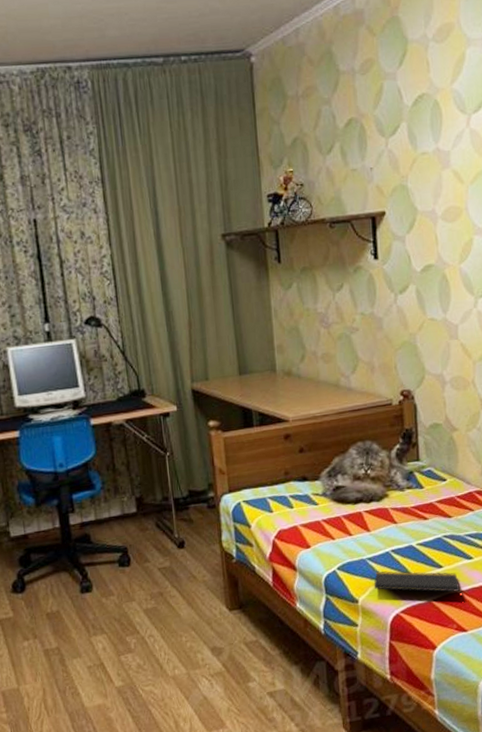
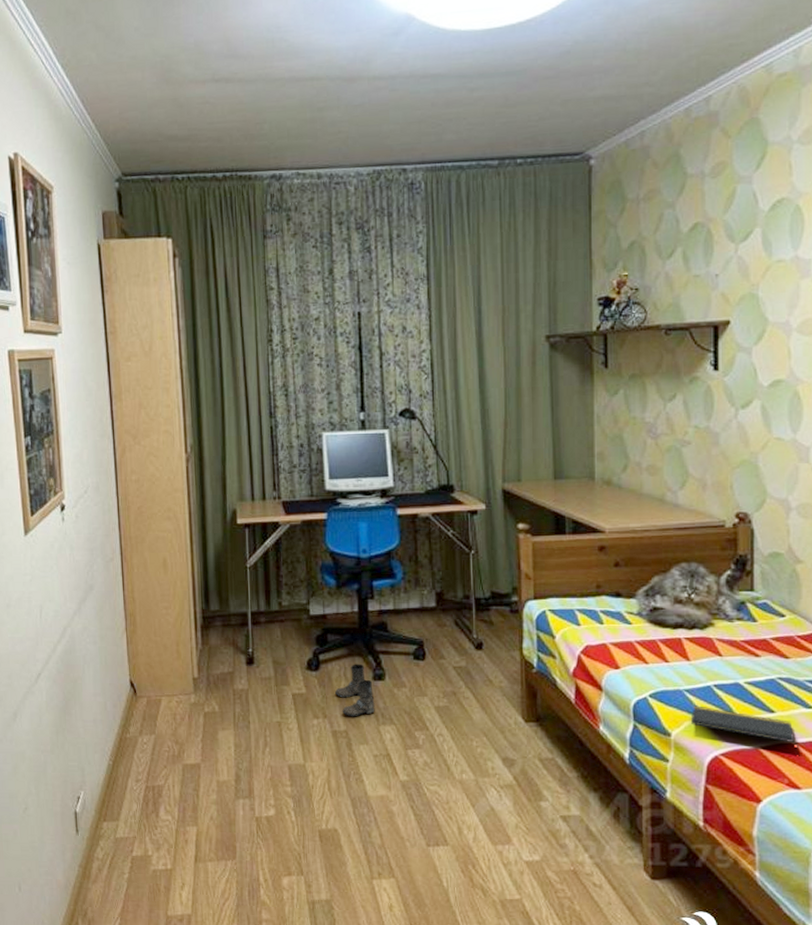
boots: none [43,579,85,633] -> present [335,664,375,717]

